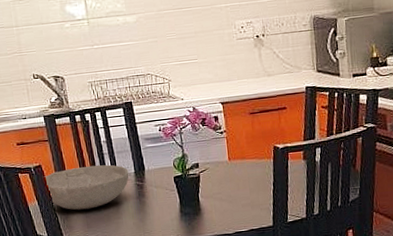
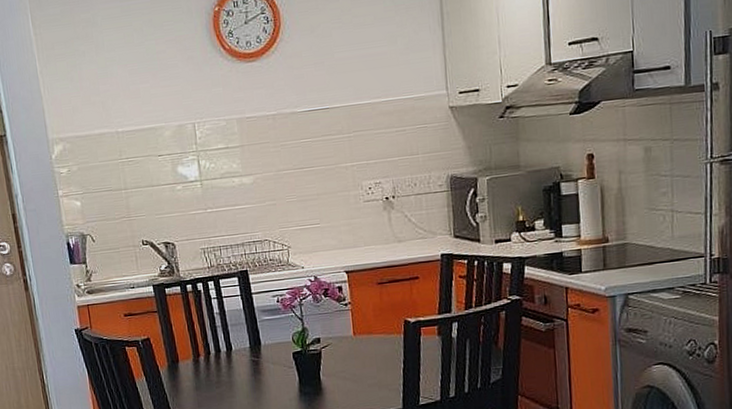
bowl: present [44,164,129,211] -> none [153,338,244,388]

